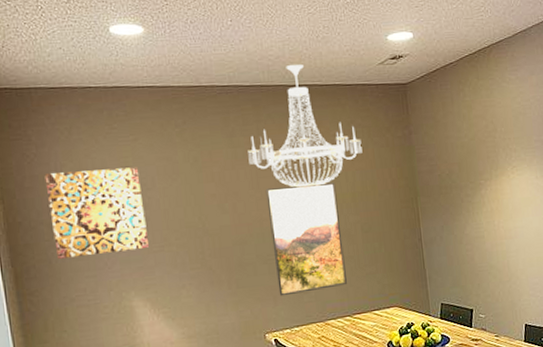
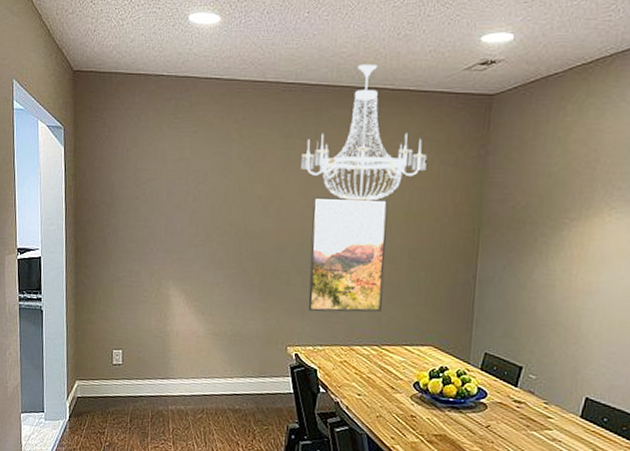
wall art: present [44,167,150,259] -> none [111,157,194,241]

